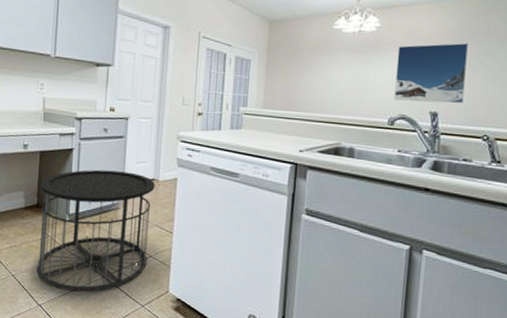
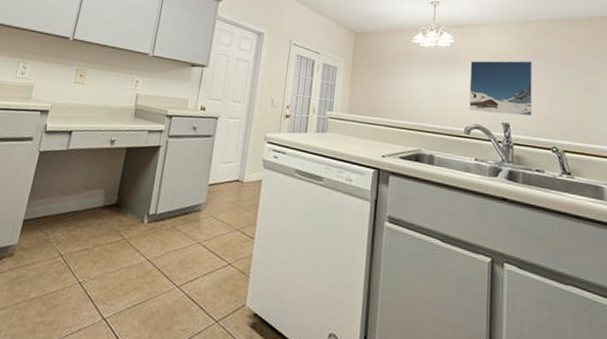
side table: present [36,169,155,292] -> none [106,168,240,304]

